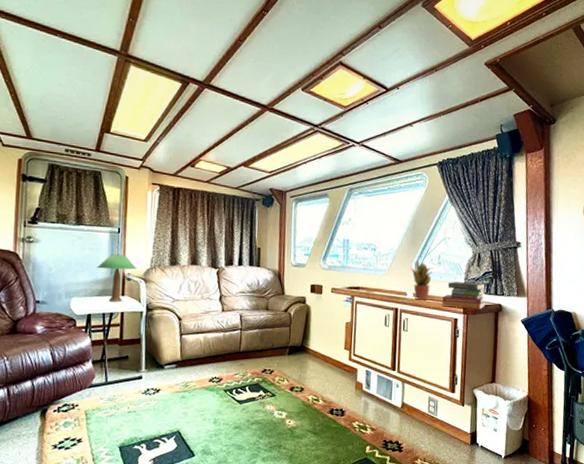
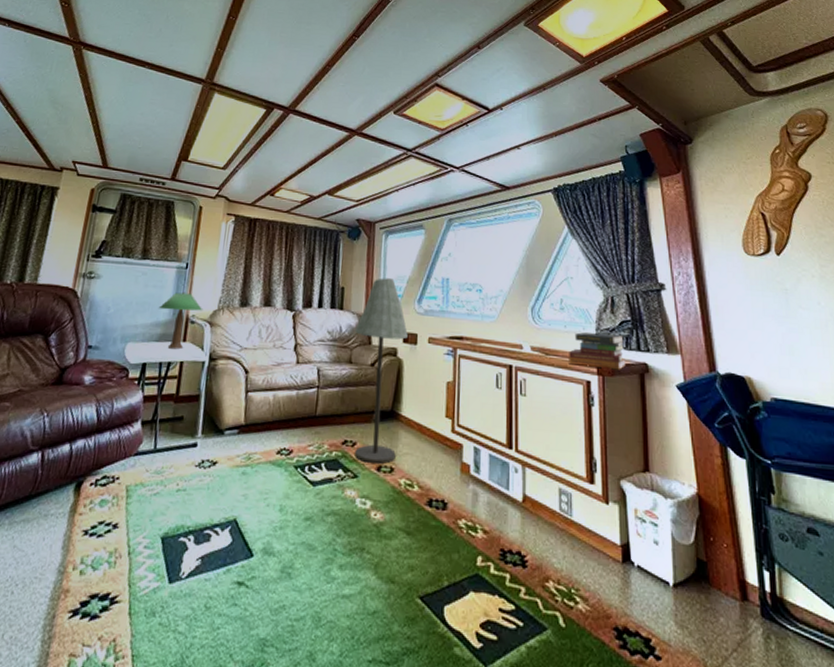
floor lamp: none [270,239,315,386] -> present [355,278,408,465]
potted plant: present [409,260,434,300] -> none [524,305,555,356]

